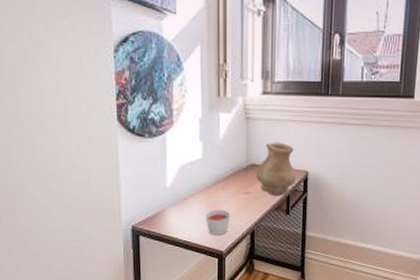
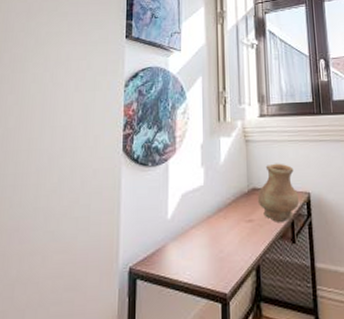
candle: present [205,209,231,235] -> none [207,241,234,274]

